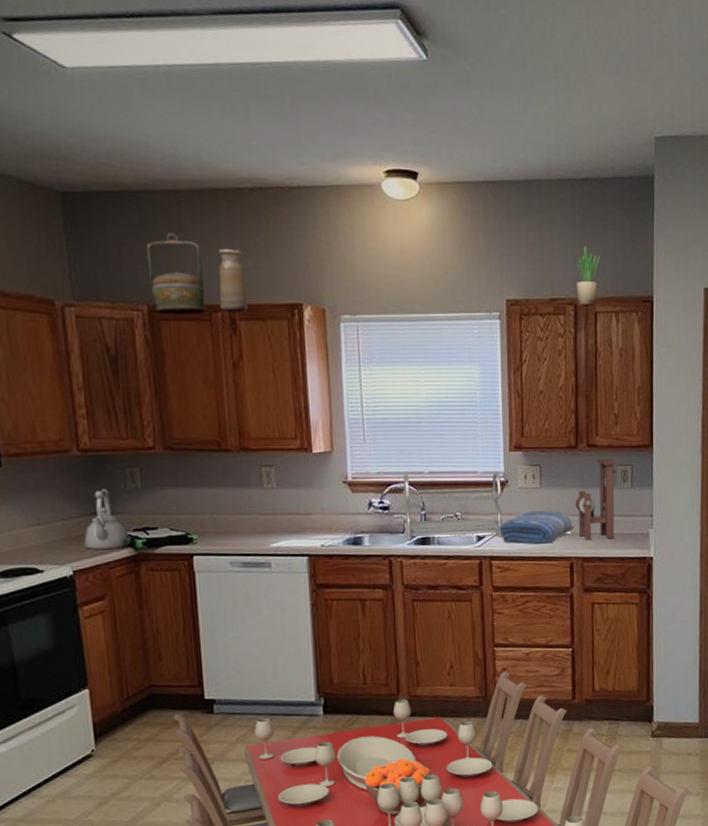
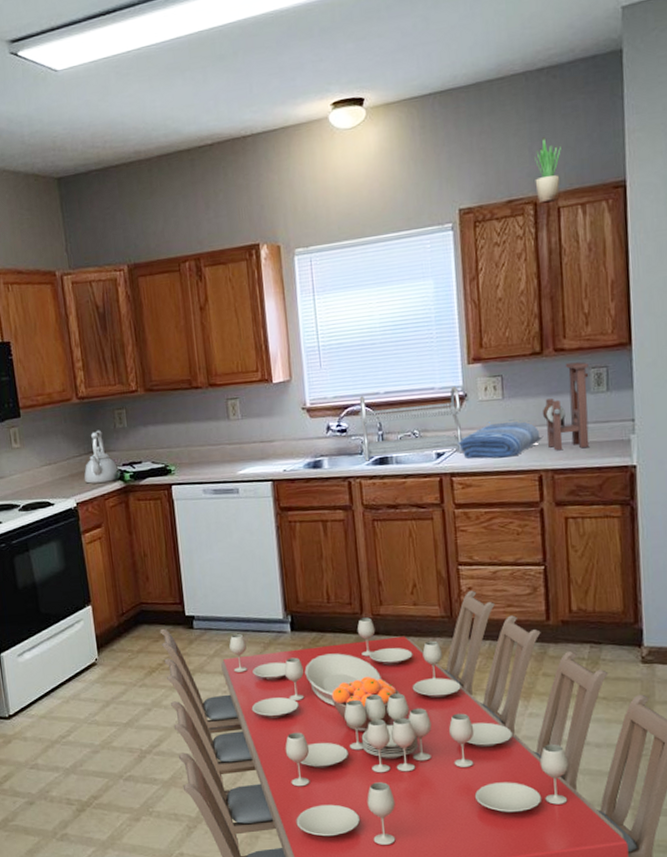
decorative basket: present [146,233,206,315] -> none [125,197,176,271]
vase: present [218,248,247,313] -> none [184,202,211,262]

